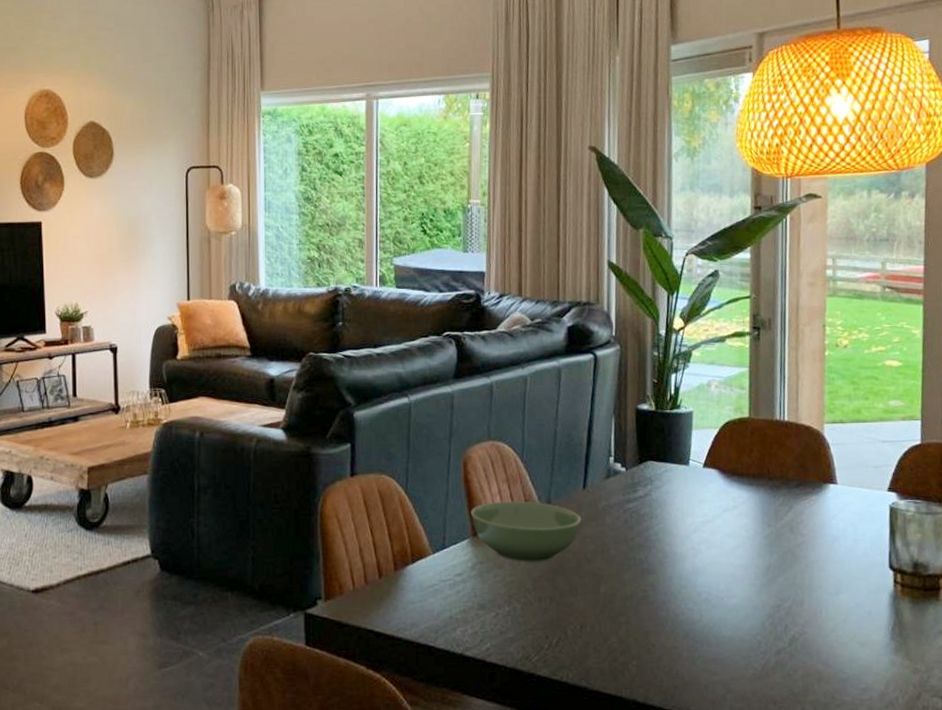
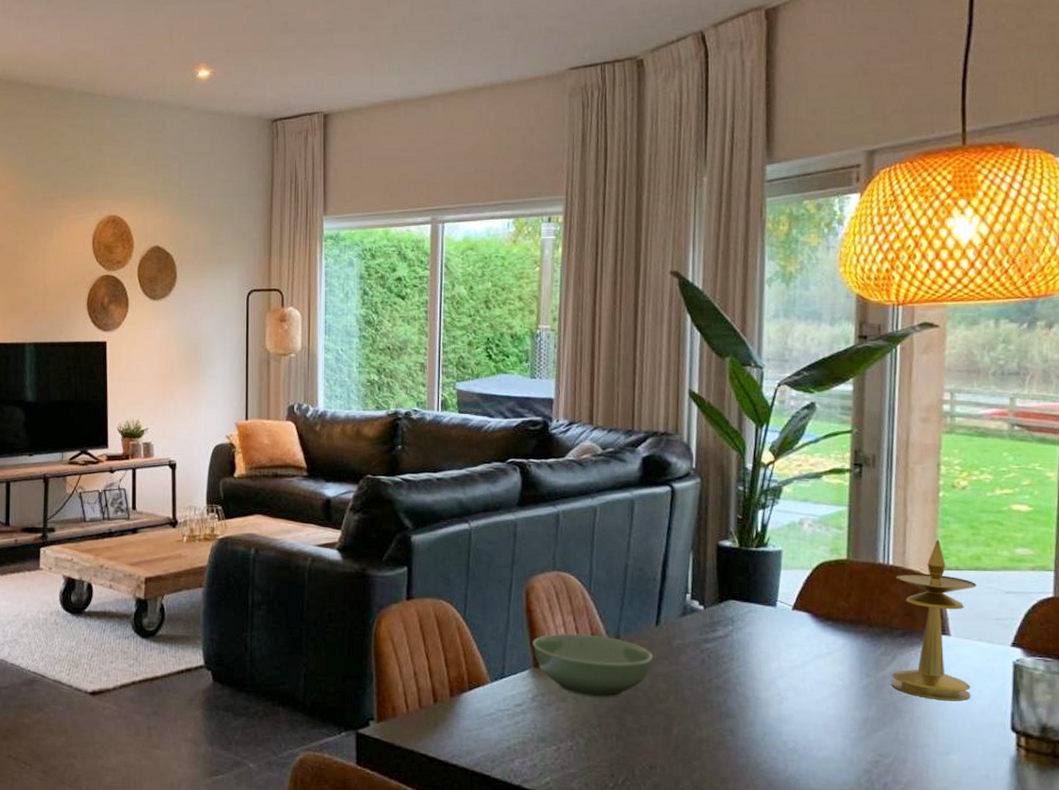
candlestick: none [788,395,858,545] -> present [891,539,977,701]

